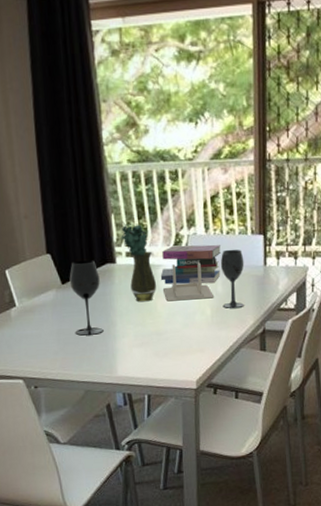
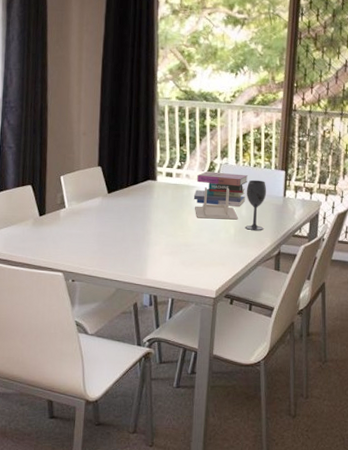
wineglass: present [69,259,104,336] -> none [114,174,141,240]
vase: present [121,222,156,302] -> none [163,147,189,216]

